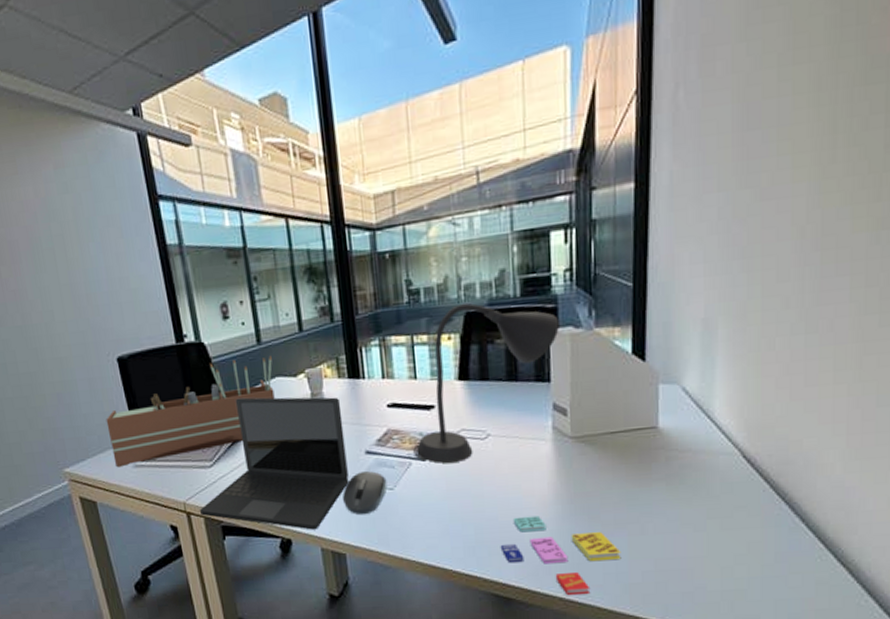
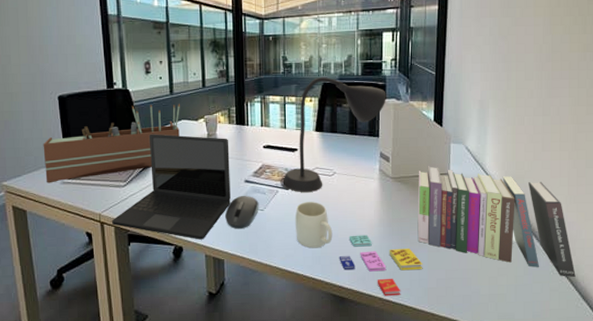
mug: none [436,475,491,536] -> present [294,202,333,249]
books: none [610,418,857,566] -> present [417,166,576,278]

